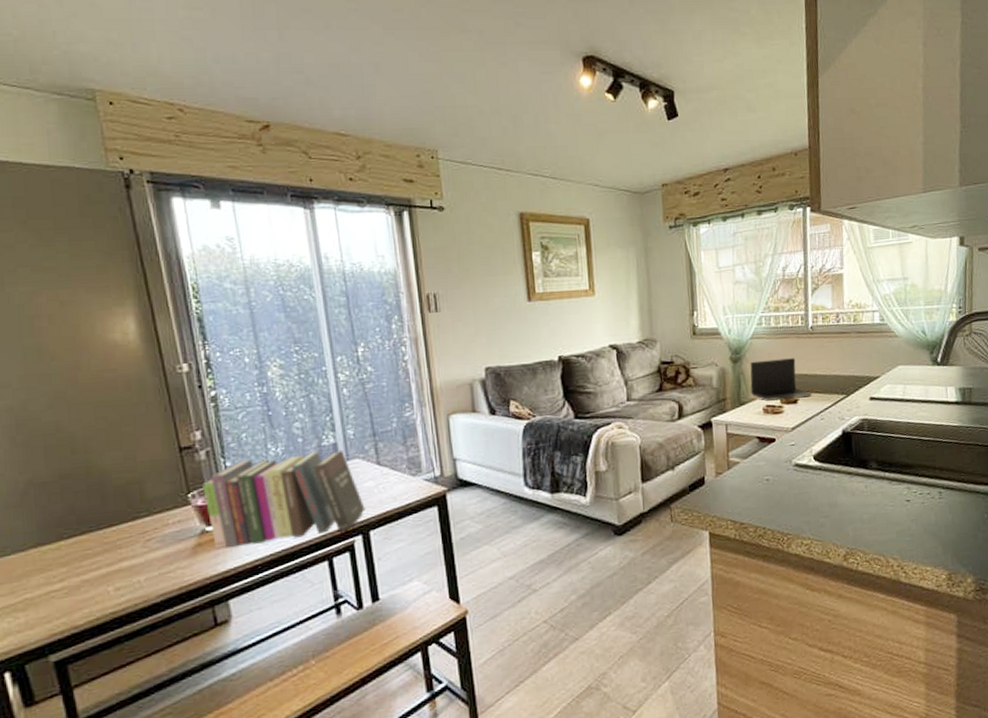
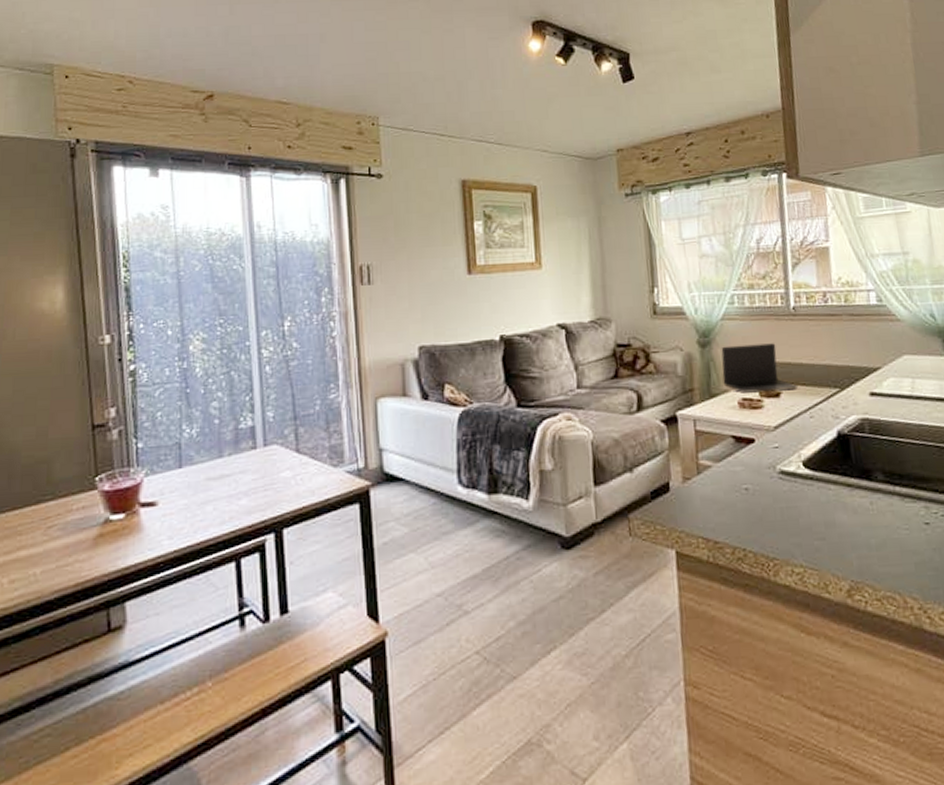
books: present [202,449,365,548] -> none [111,433,280,540]

